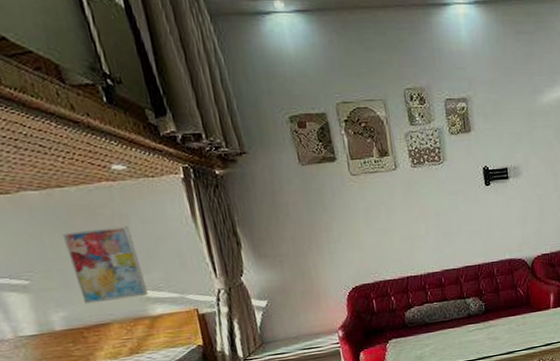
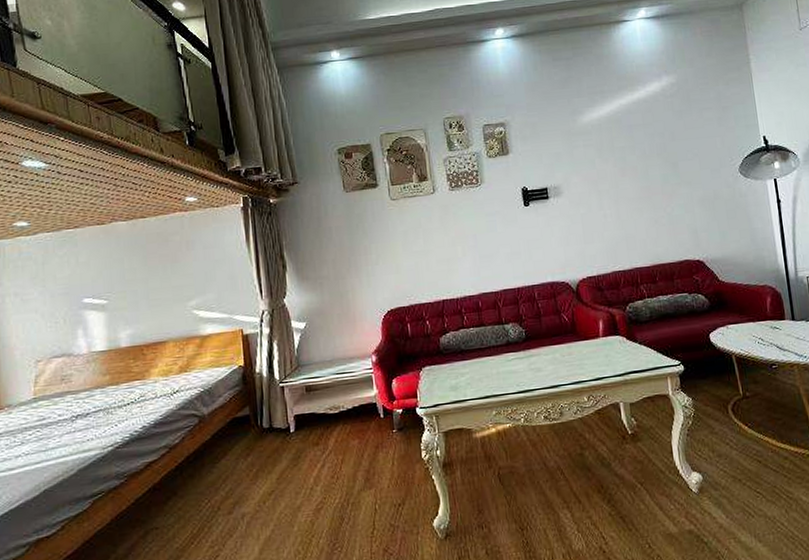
wall art: present [61,226,149,304] -> none [138,251,202,323]

